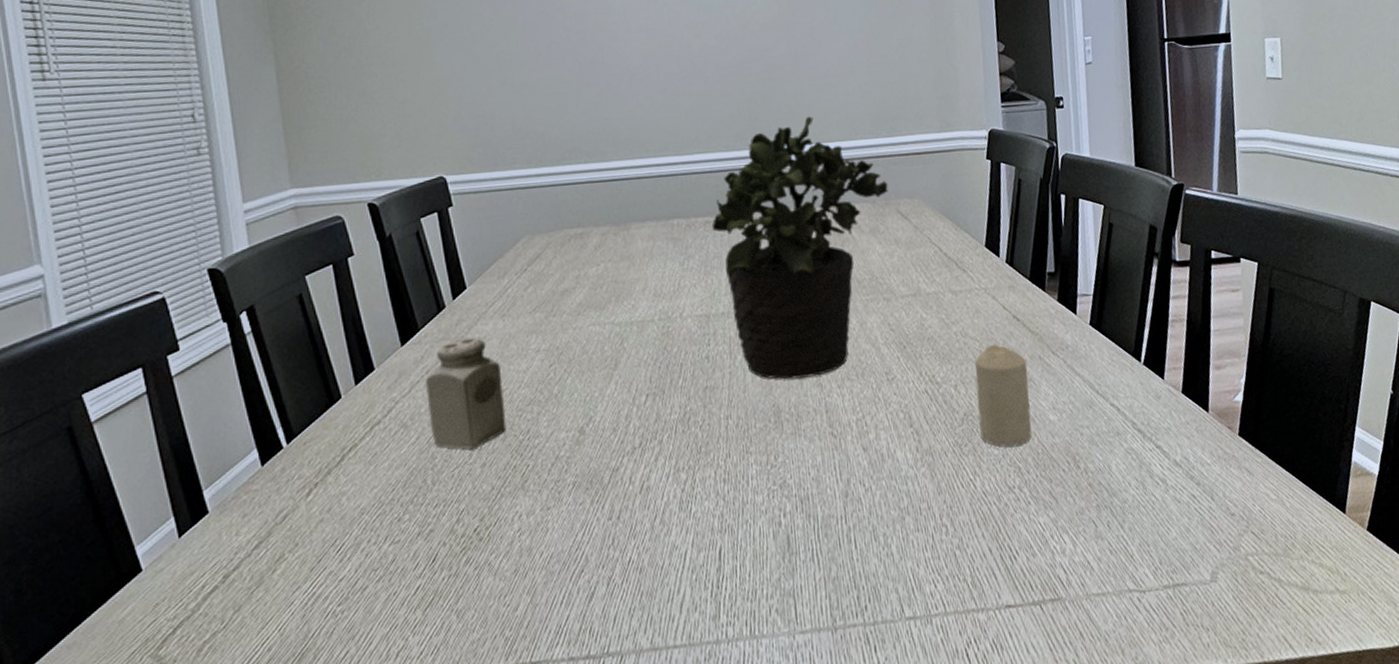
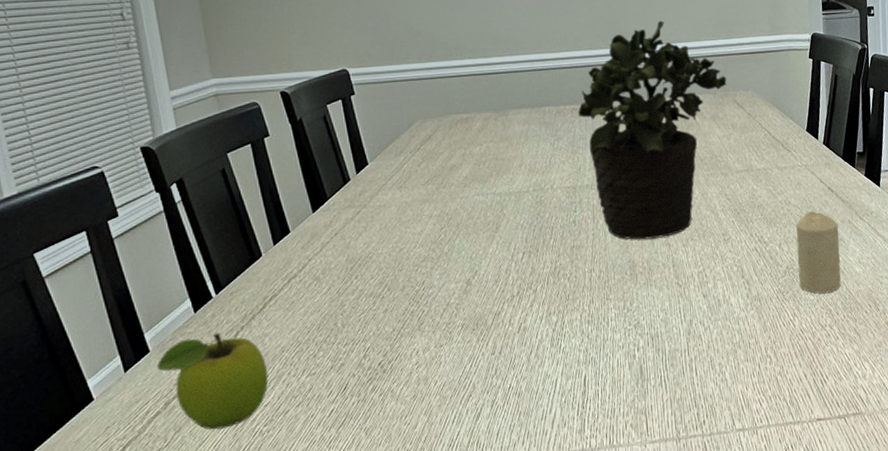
fruit: none [215,490,345,610] -> present [156,332,269,430]
salt shaker: present [426,337,507,449] -> none [335,205,405,298]

